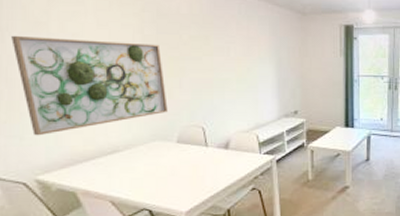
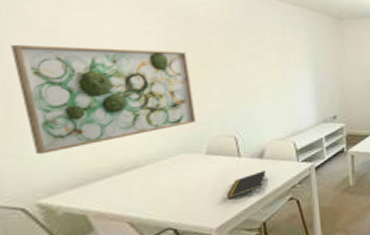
notepad: none [195,161,231,185] -> present [227,171,266,199]

